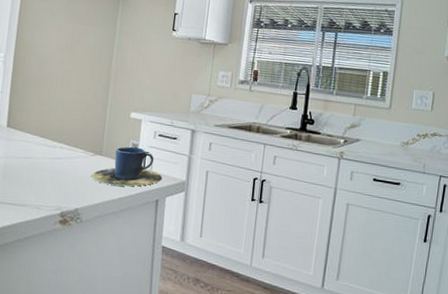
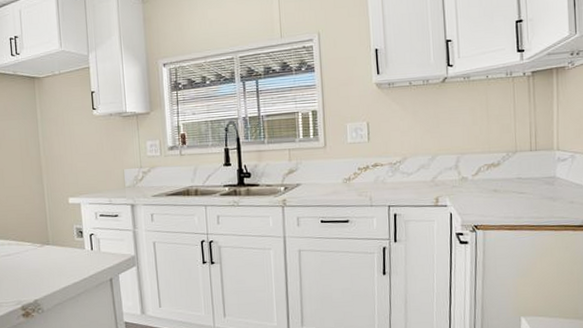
cup: present [91,146,163,187] -> none [43,231,112,272]

